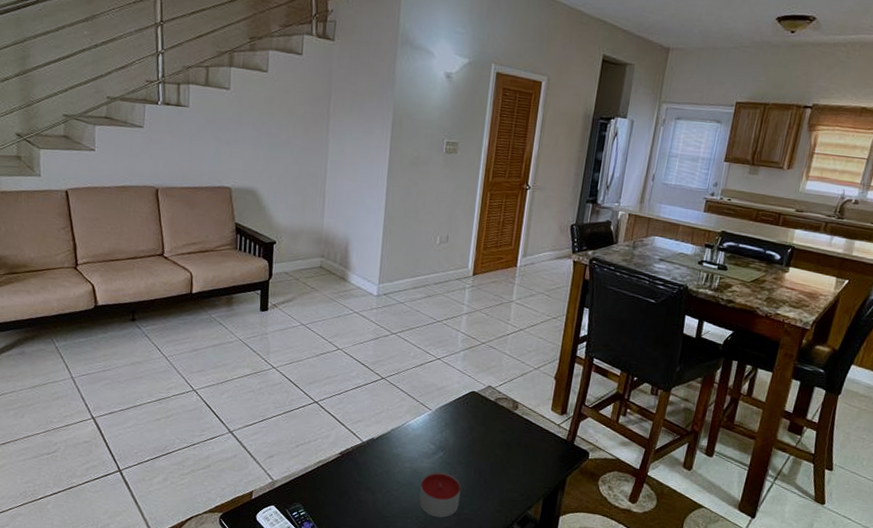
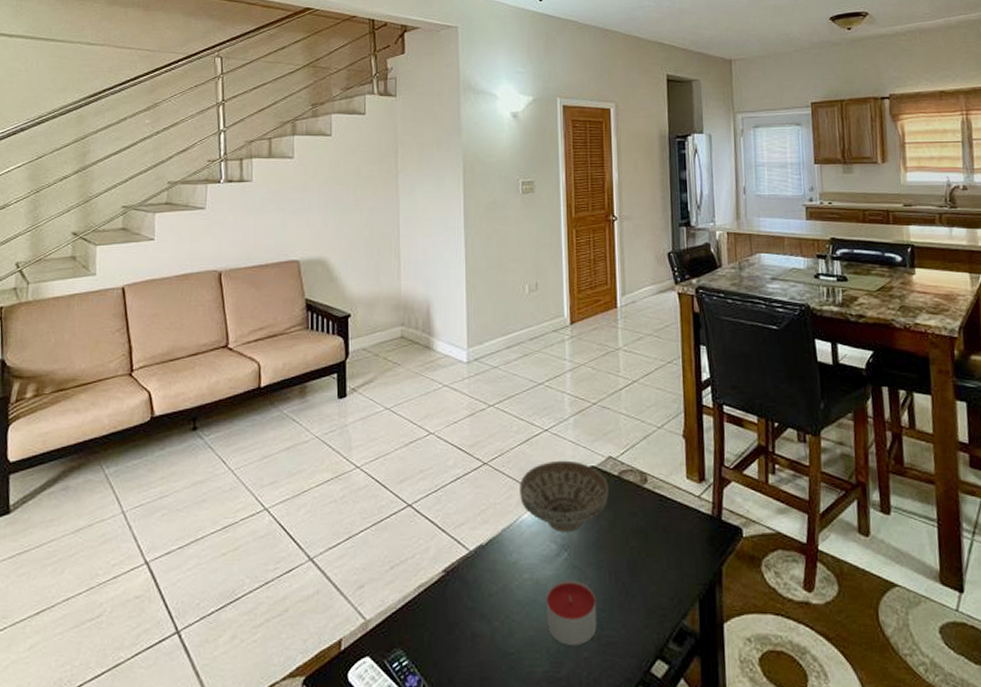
decorative bowl: none [409,383,485,438] -> present [520,460,609,532]

